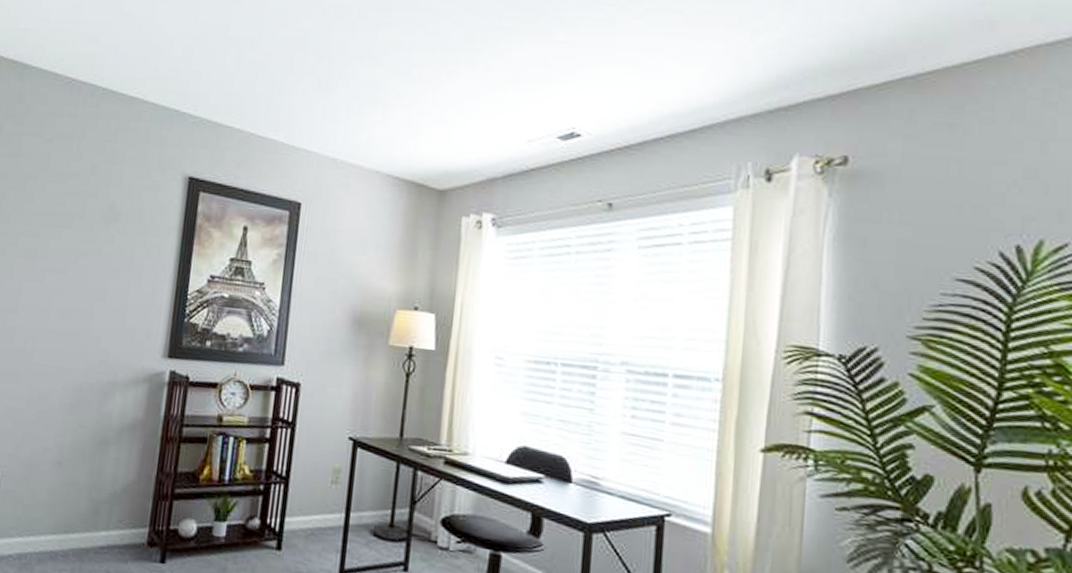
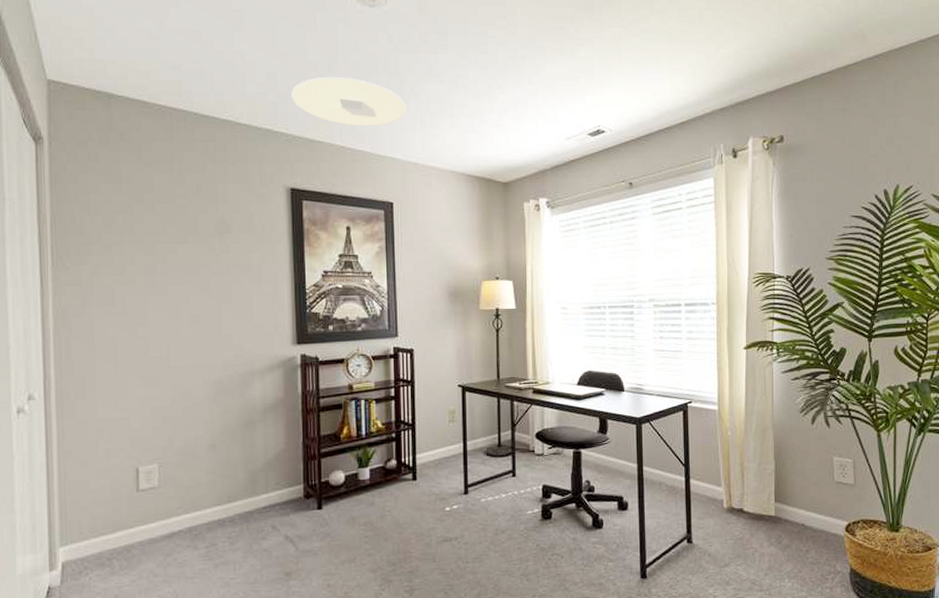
ceiling light: none [206,54,333,113] -> present [291,76,406,127]

